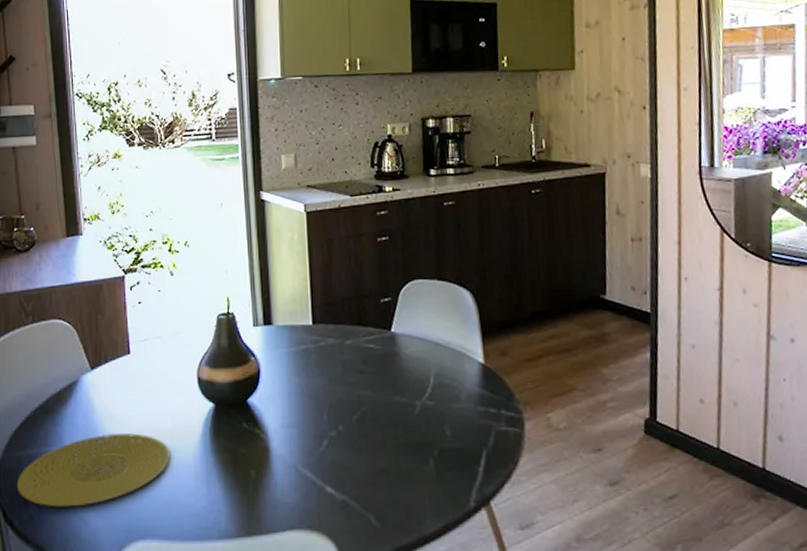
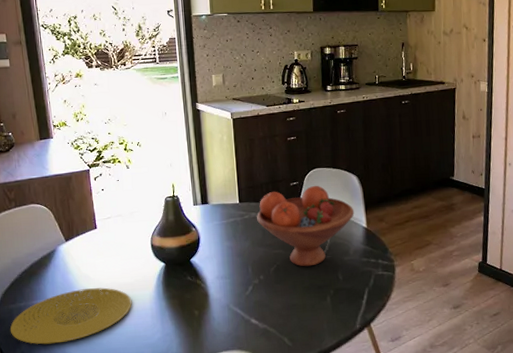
fruit bowl: none [335,302,467,416] -> present [257,185,355,267]

